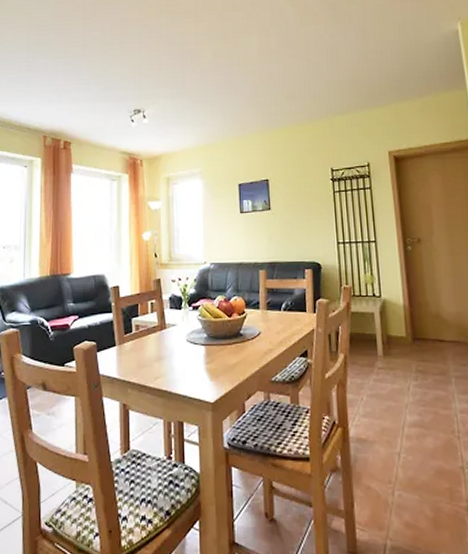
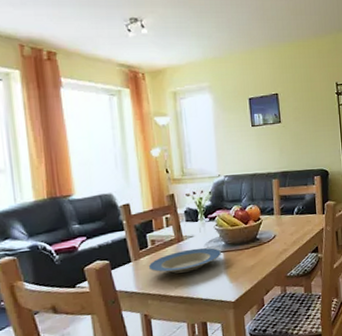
plate: none [131,338,202,363] -> present [148,247,221,274]

